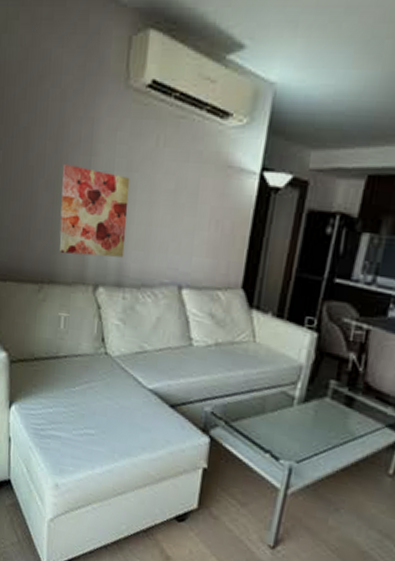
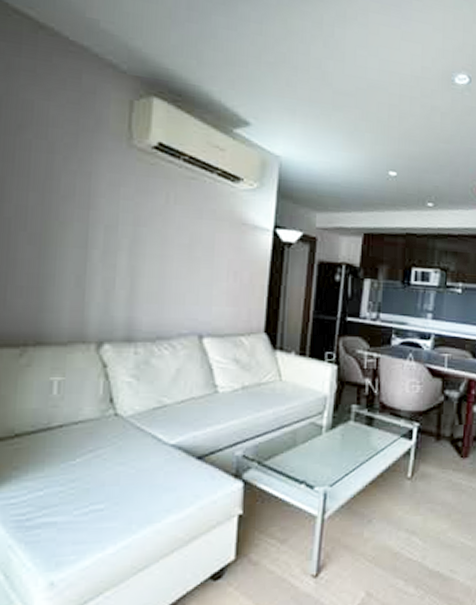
wall art: present [59,164,130,258] -> none [49,217,138,312]

